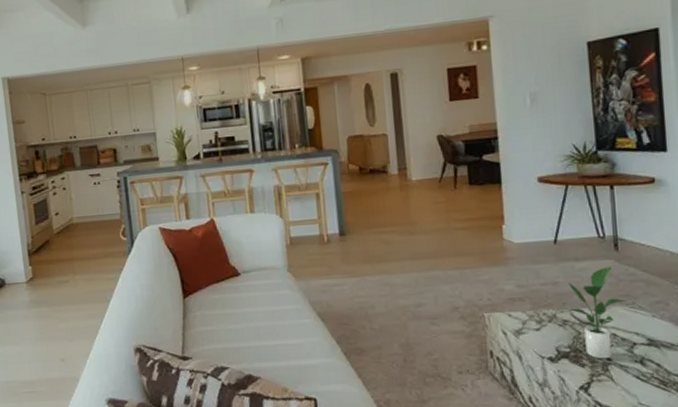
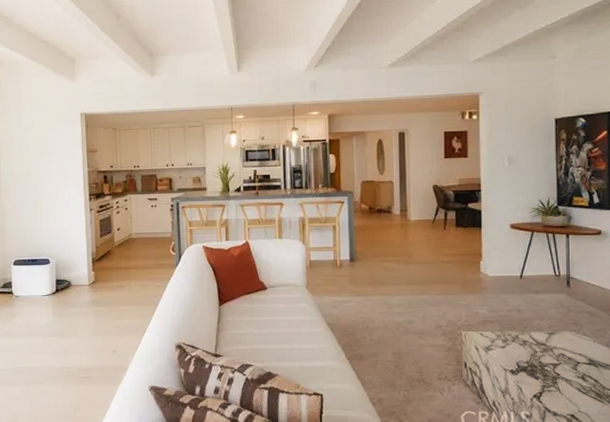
potted plant: present [569,267,627,360] -> none [529,300,574,374]

